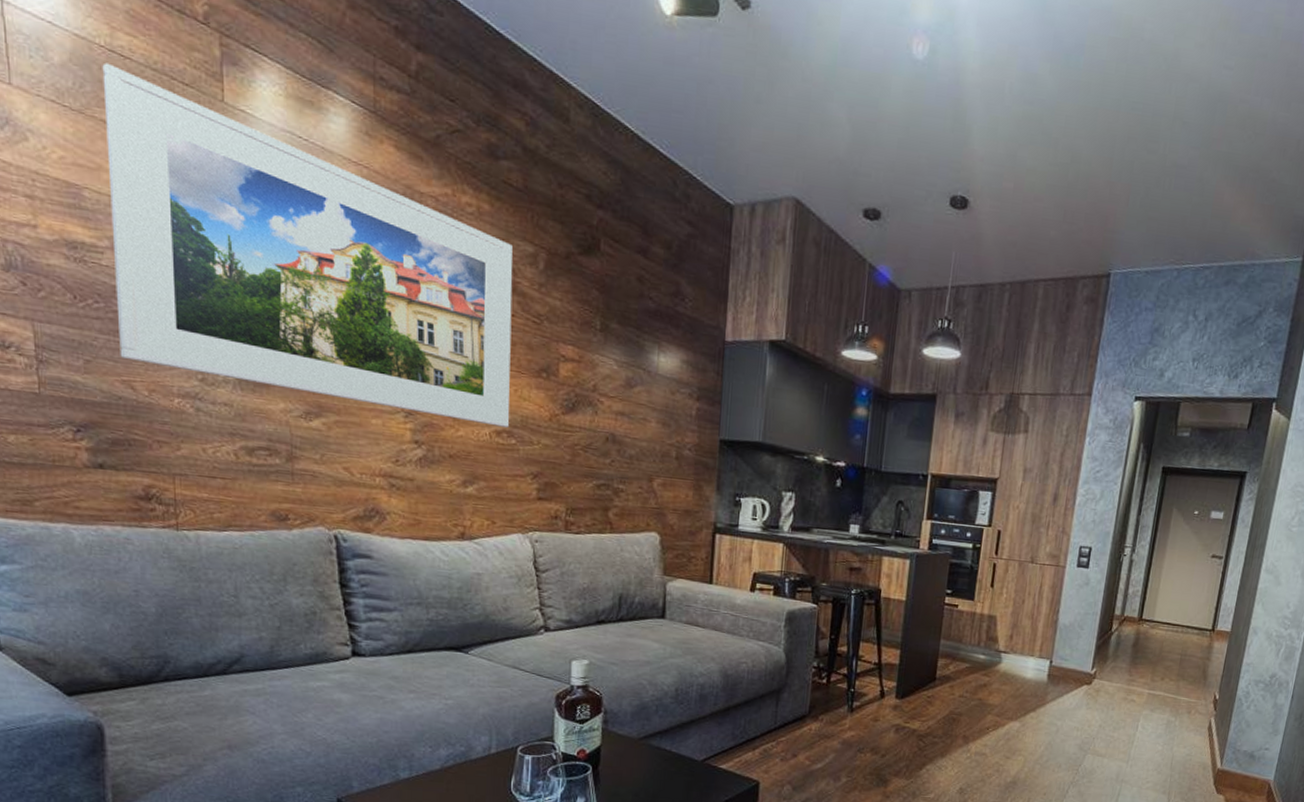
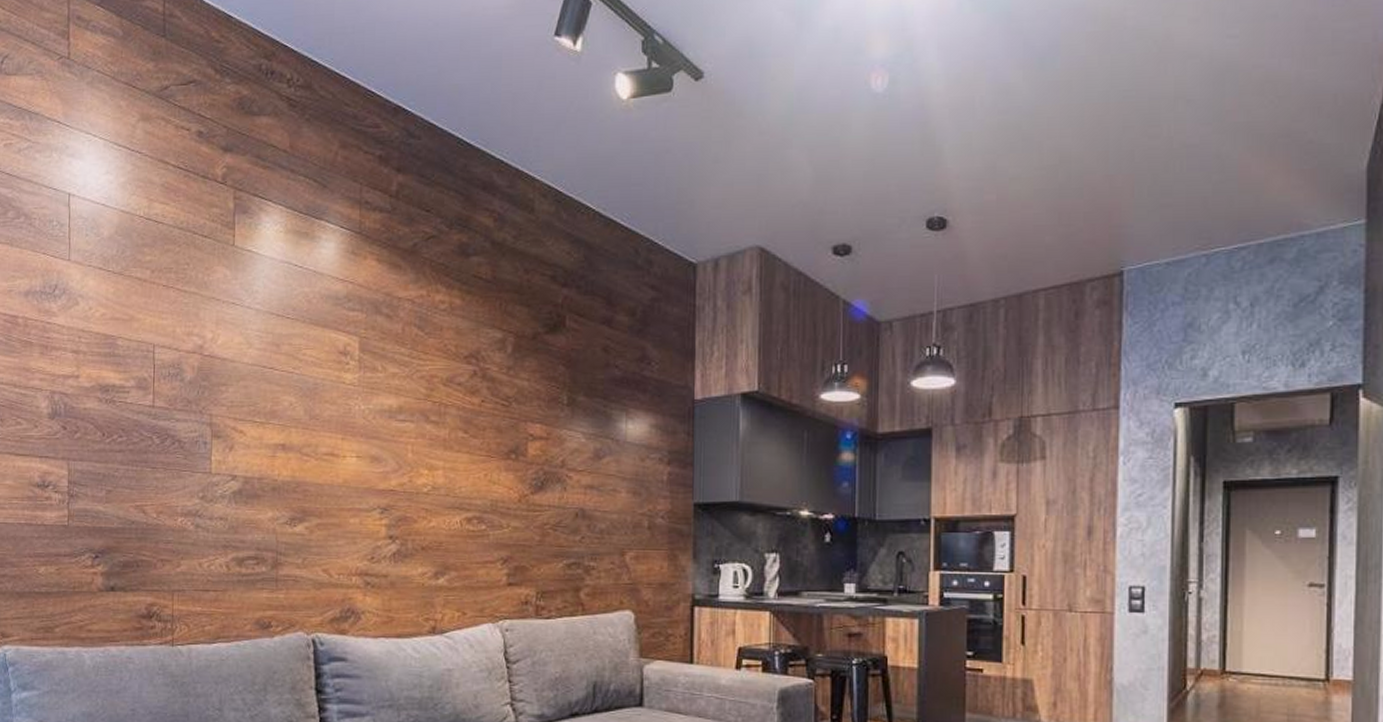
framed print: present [102,62,513,428] -> none [136,229,482,513]

